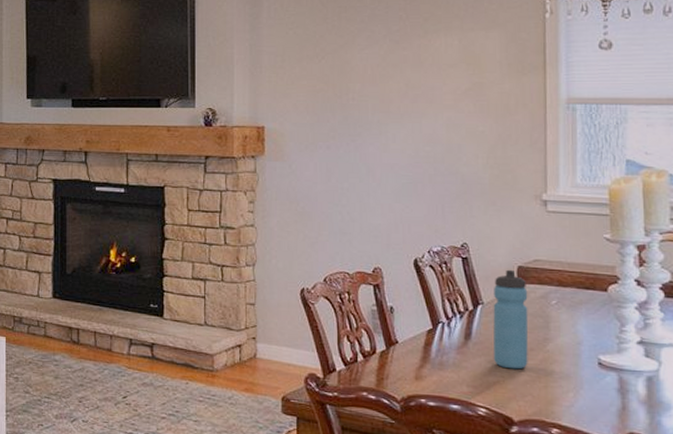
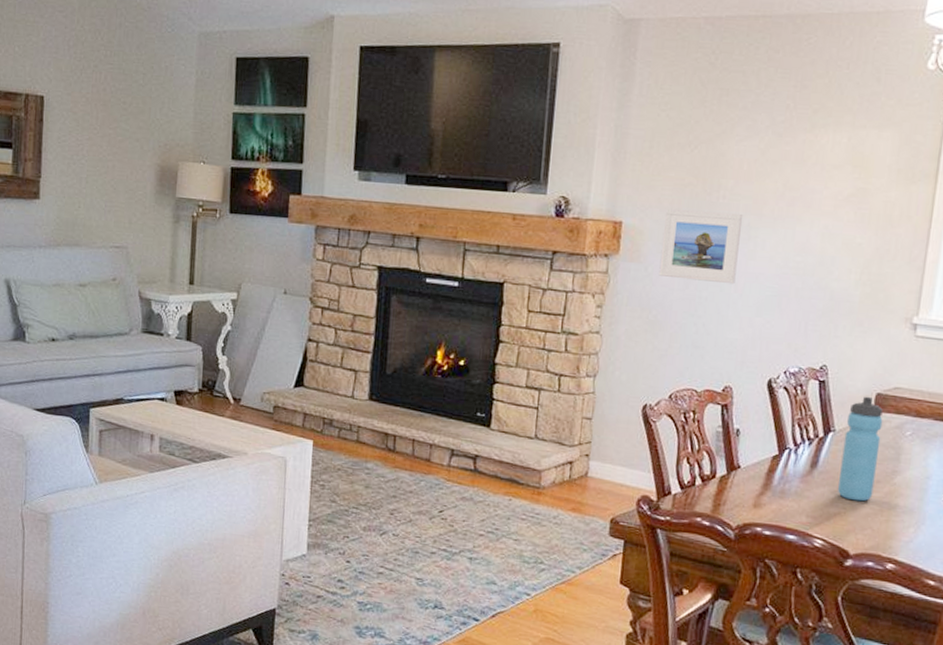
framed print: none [302,112,373,175] -> present [659,208,744,285]

